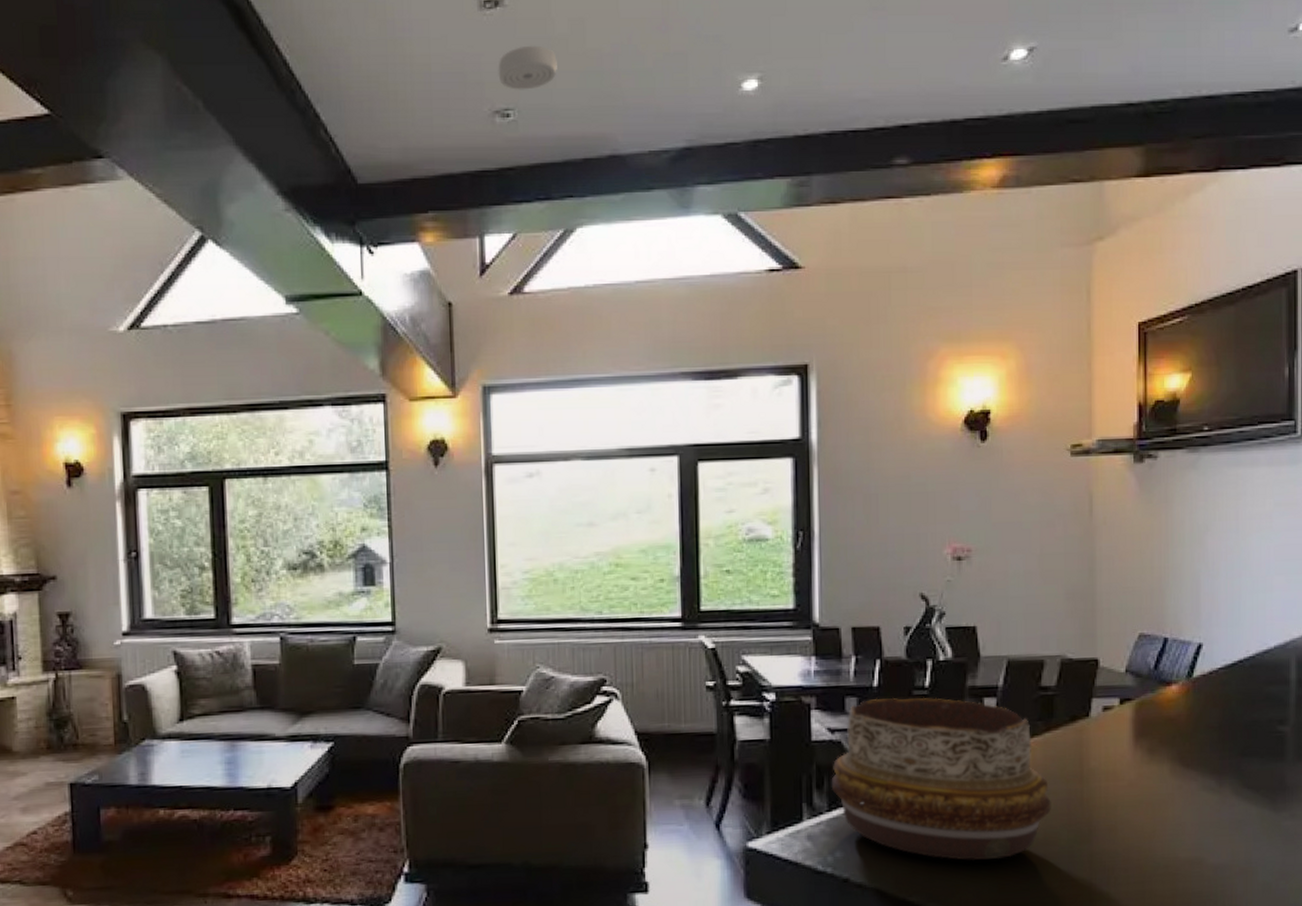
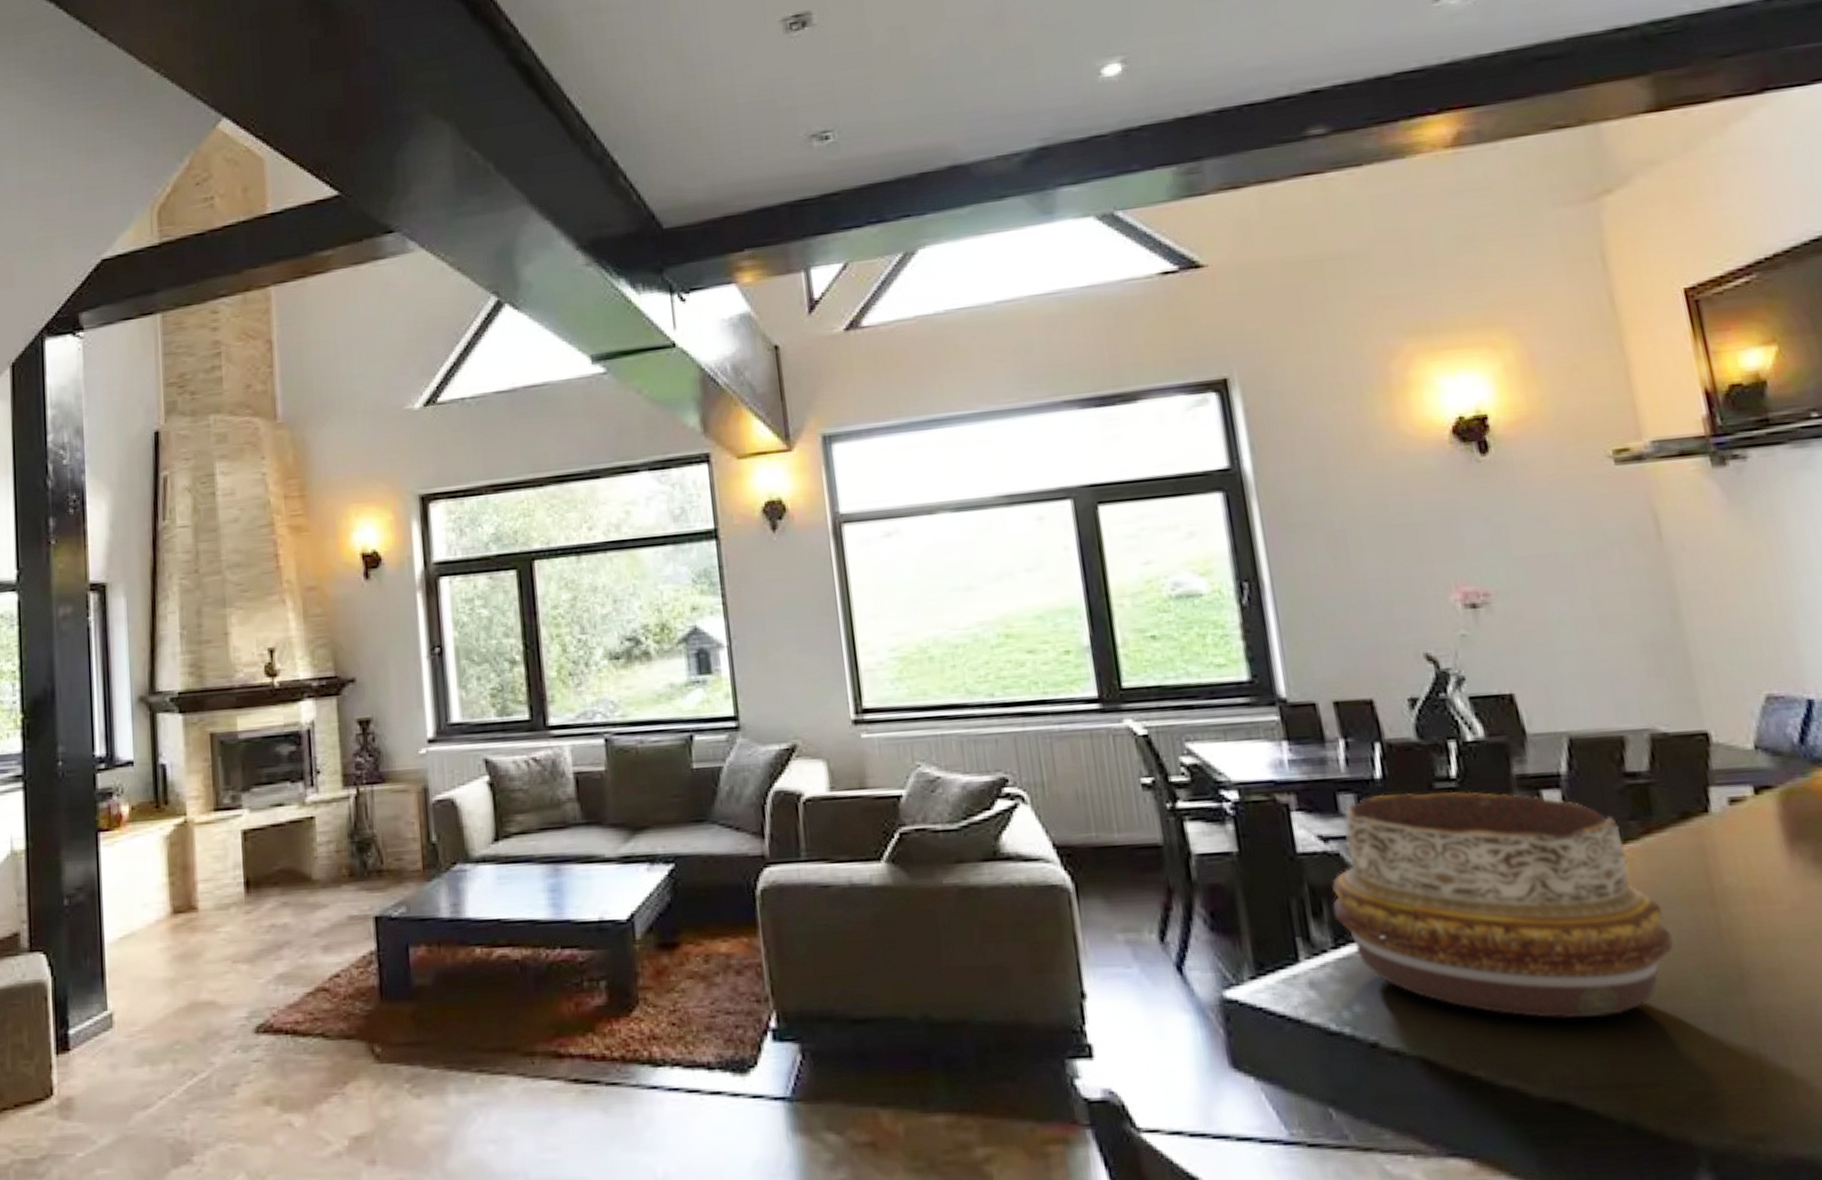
smoke detector: present [498,45,557,90] -> none [811,60,879,110]

